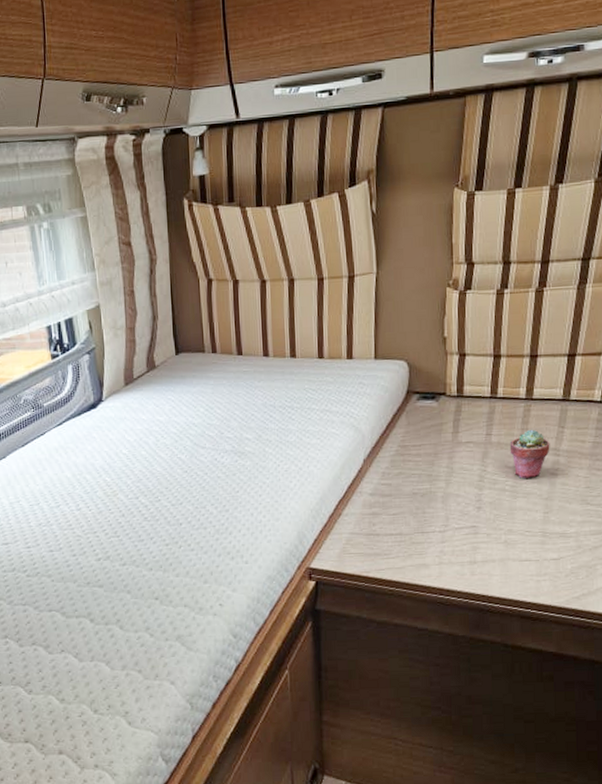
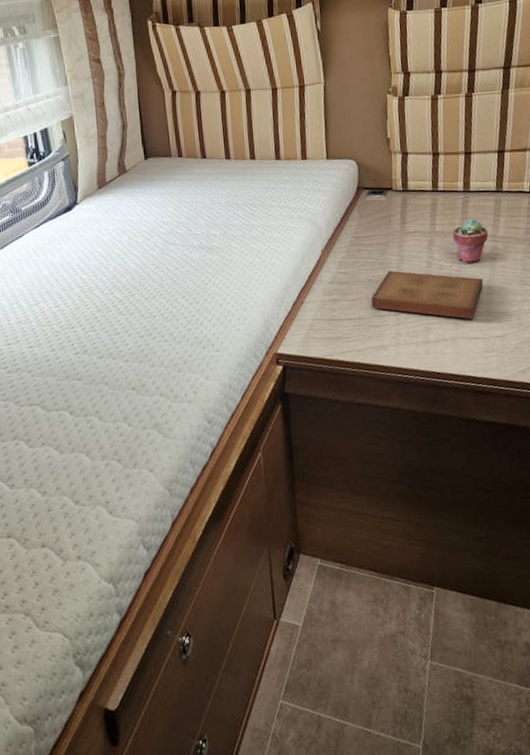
book: none [415,484,540,540] -> present [371,270,483,320]

